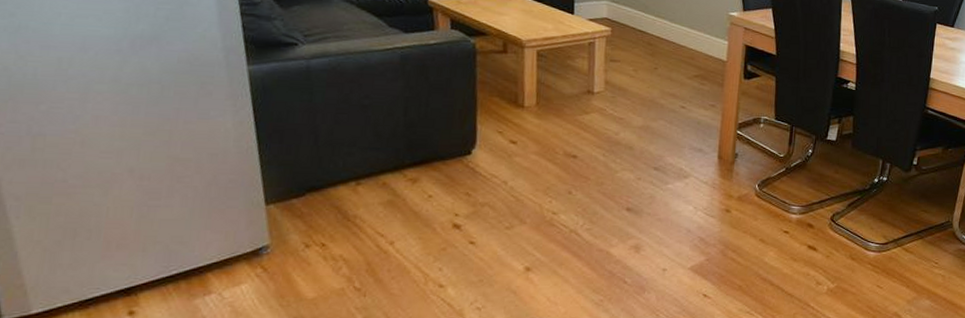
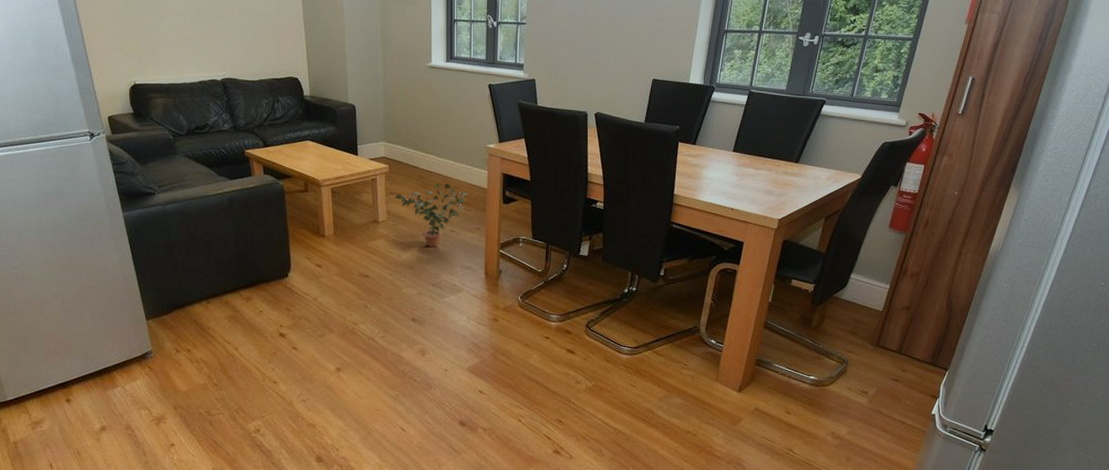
potted plant: none [615,51,704,125] -> present [394,182,468,248]

